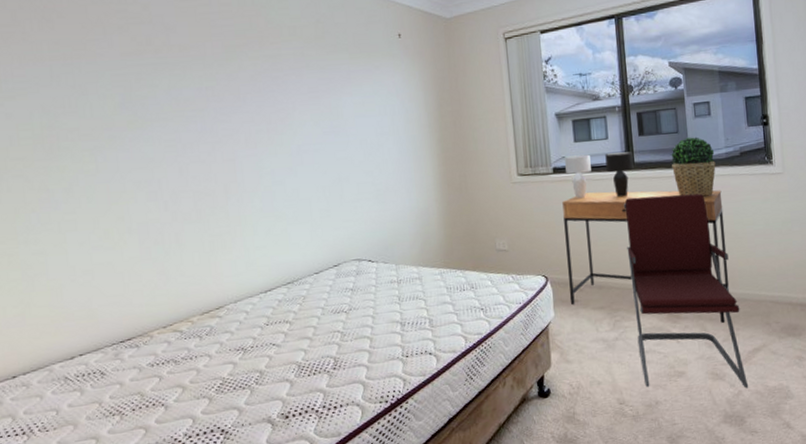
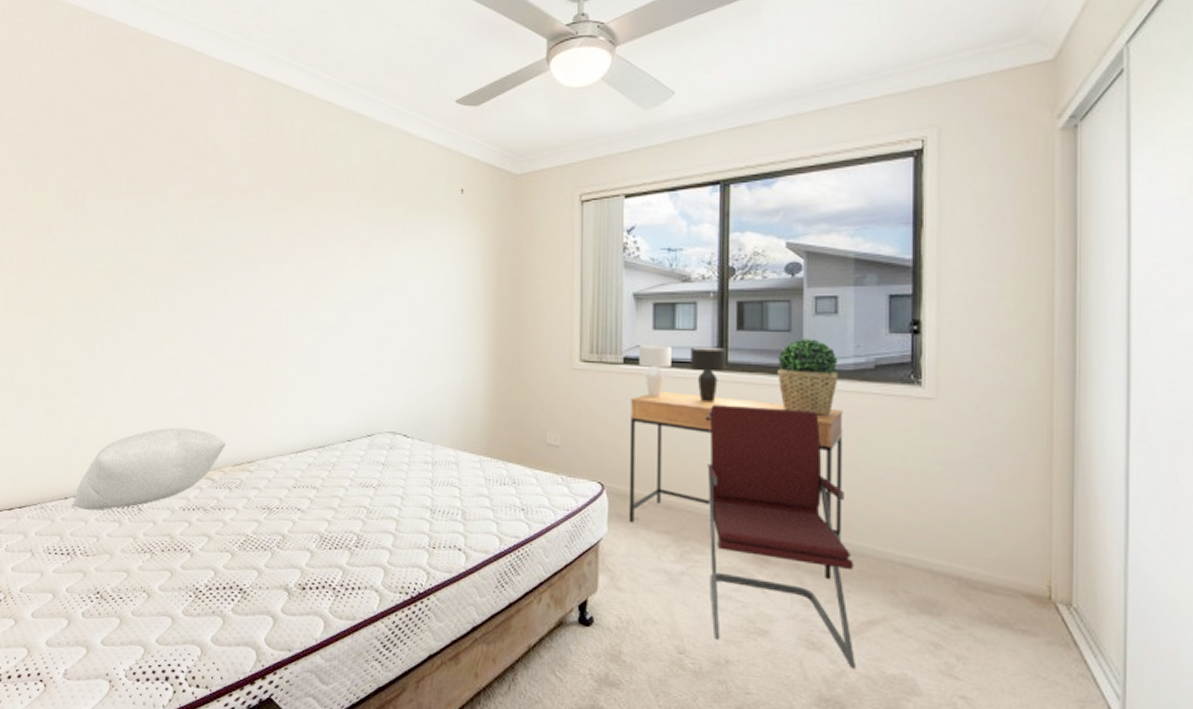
pillow: none [21,285,191,386] -> present [71,428,226,511]

